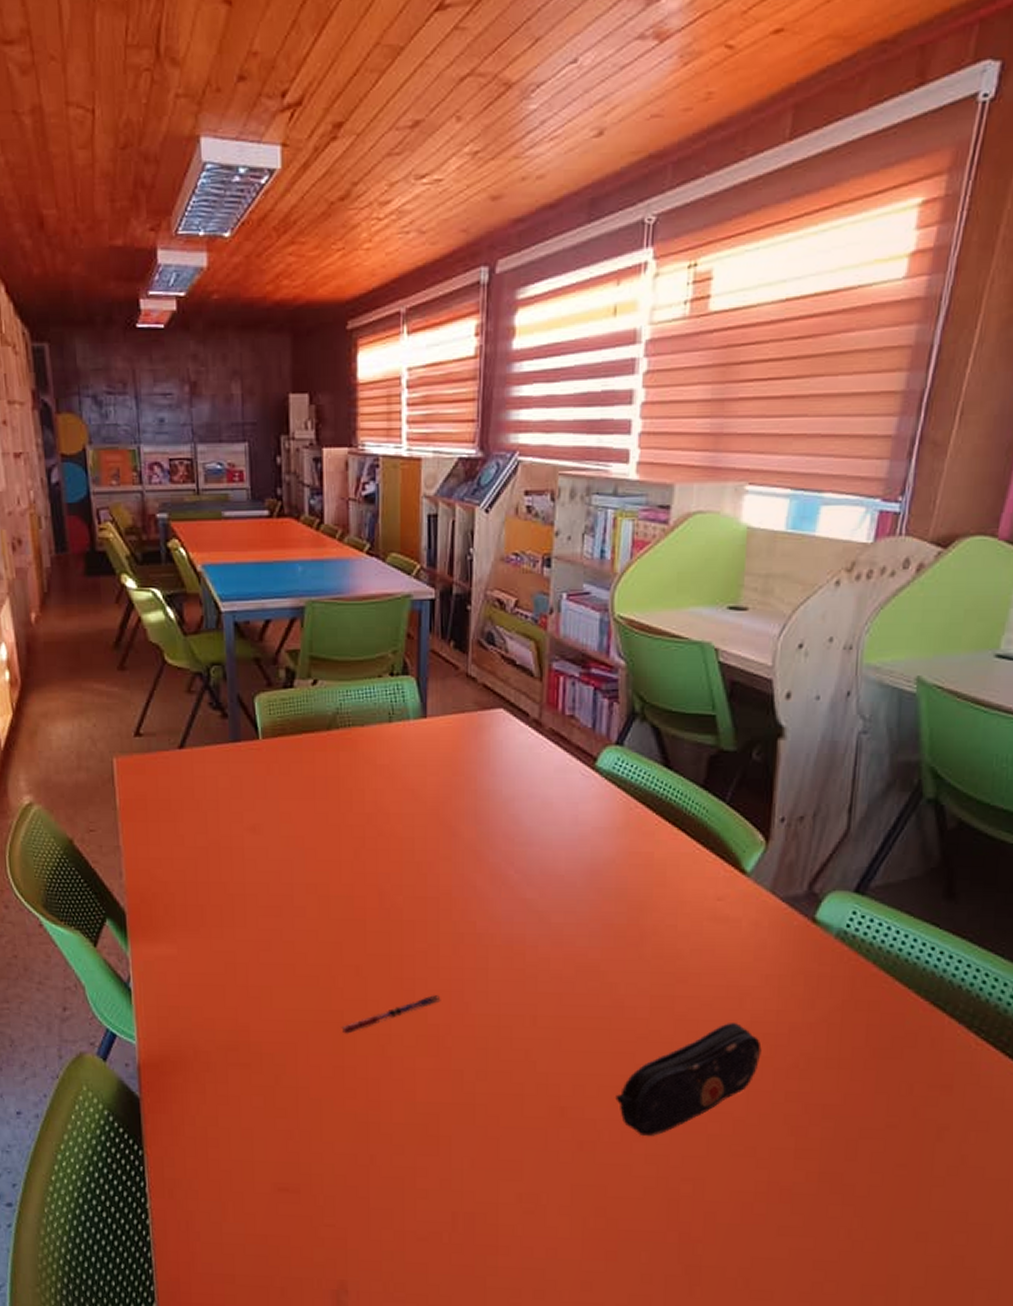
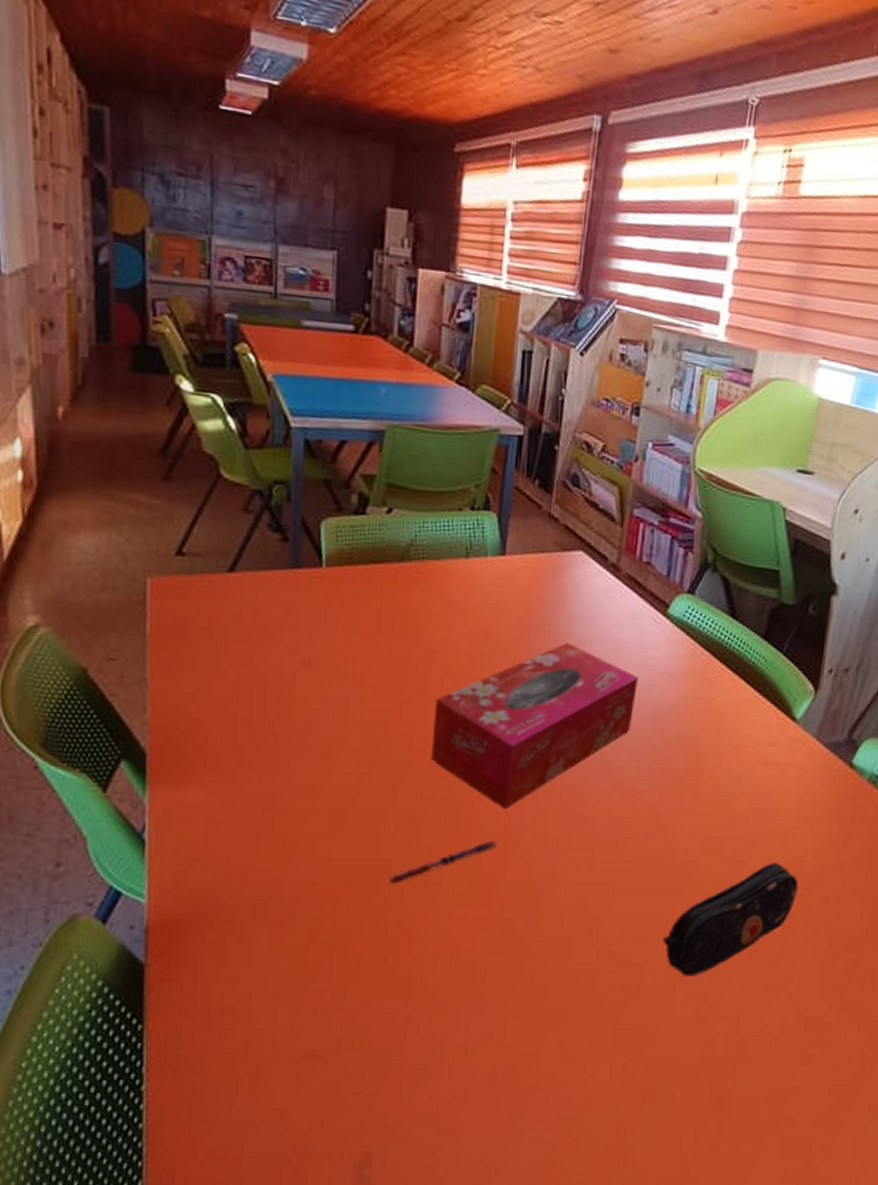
tissue box: none [371,800,570,965] -> present [430,642,639,810]

